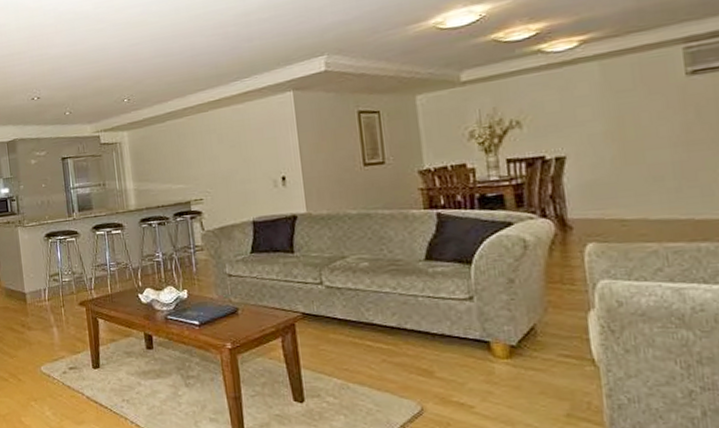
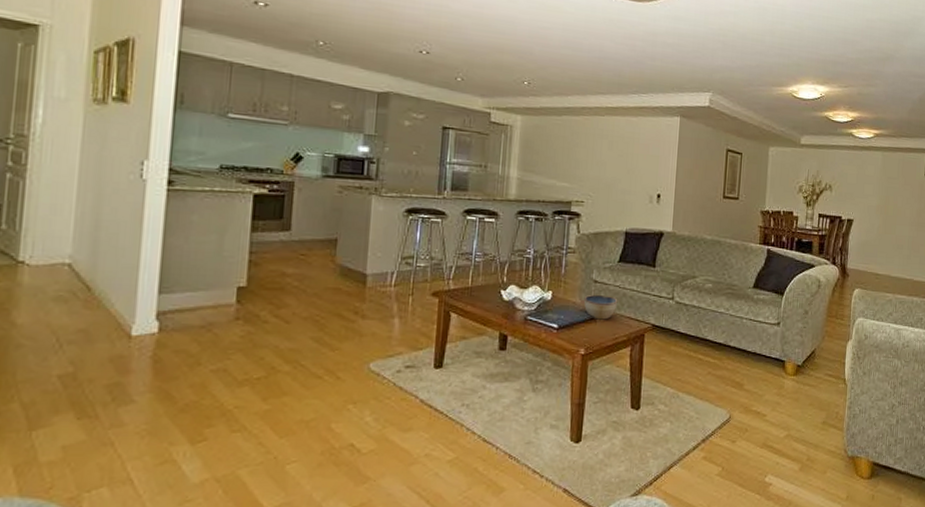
bowl: none [220,287,259,313] -> present [583,294,618,320]

